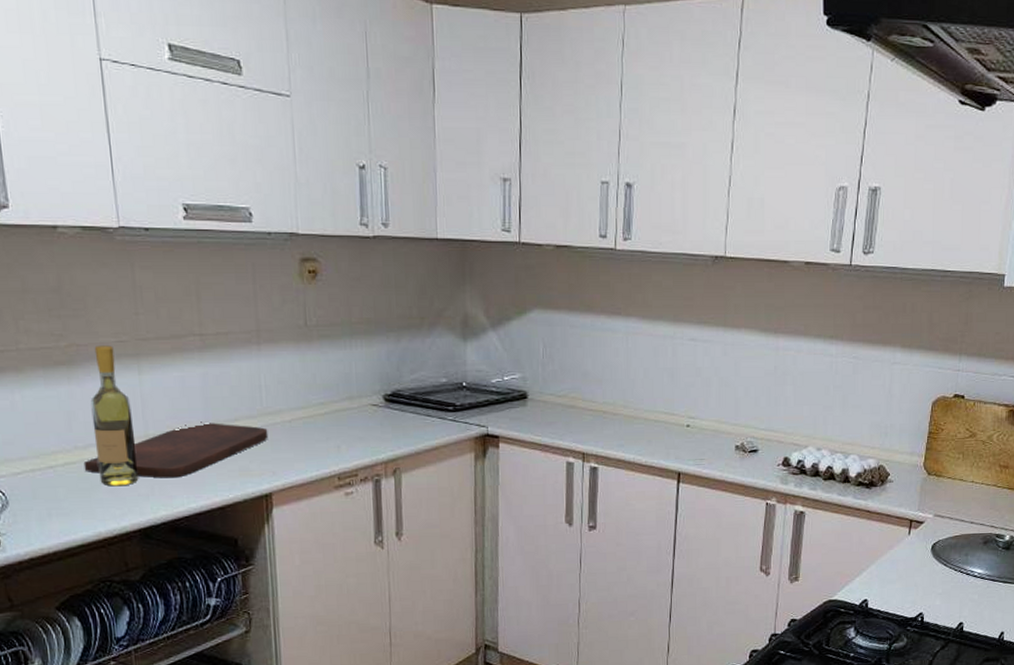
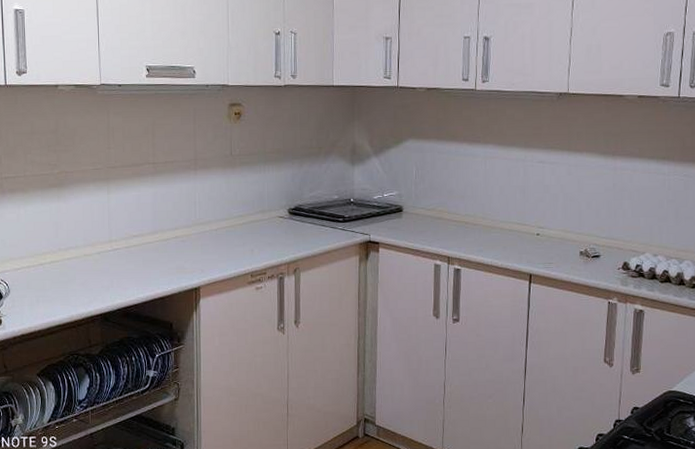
cutting board: present [83,422,269,478] -> none [64,230,200,274]
bottle: present [90,345,139,487] -> none [72,172,103,280]

